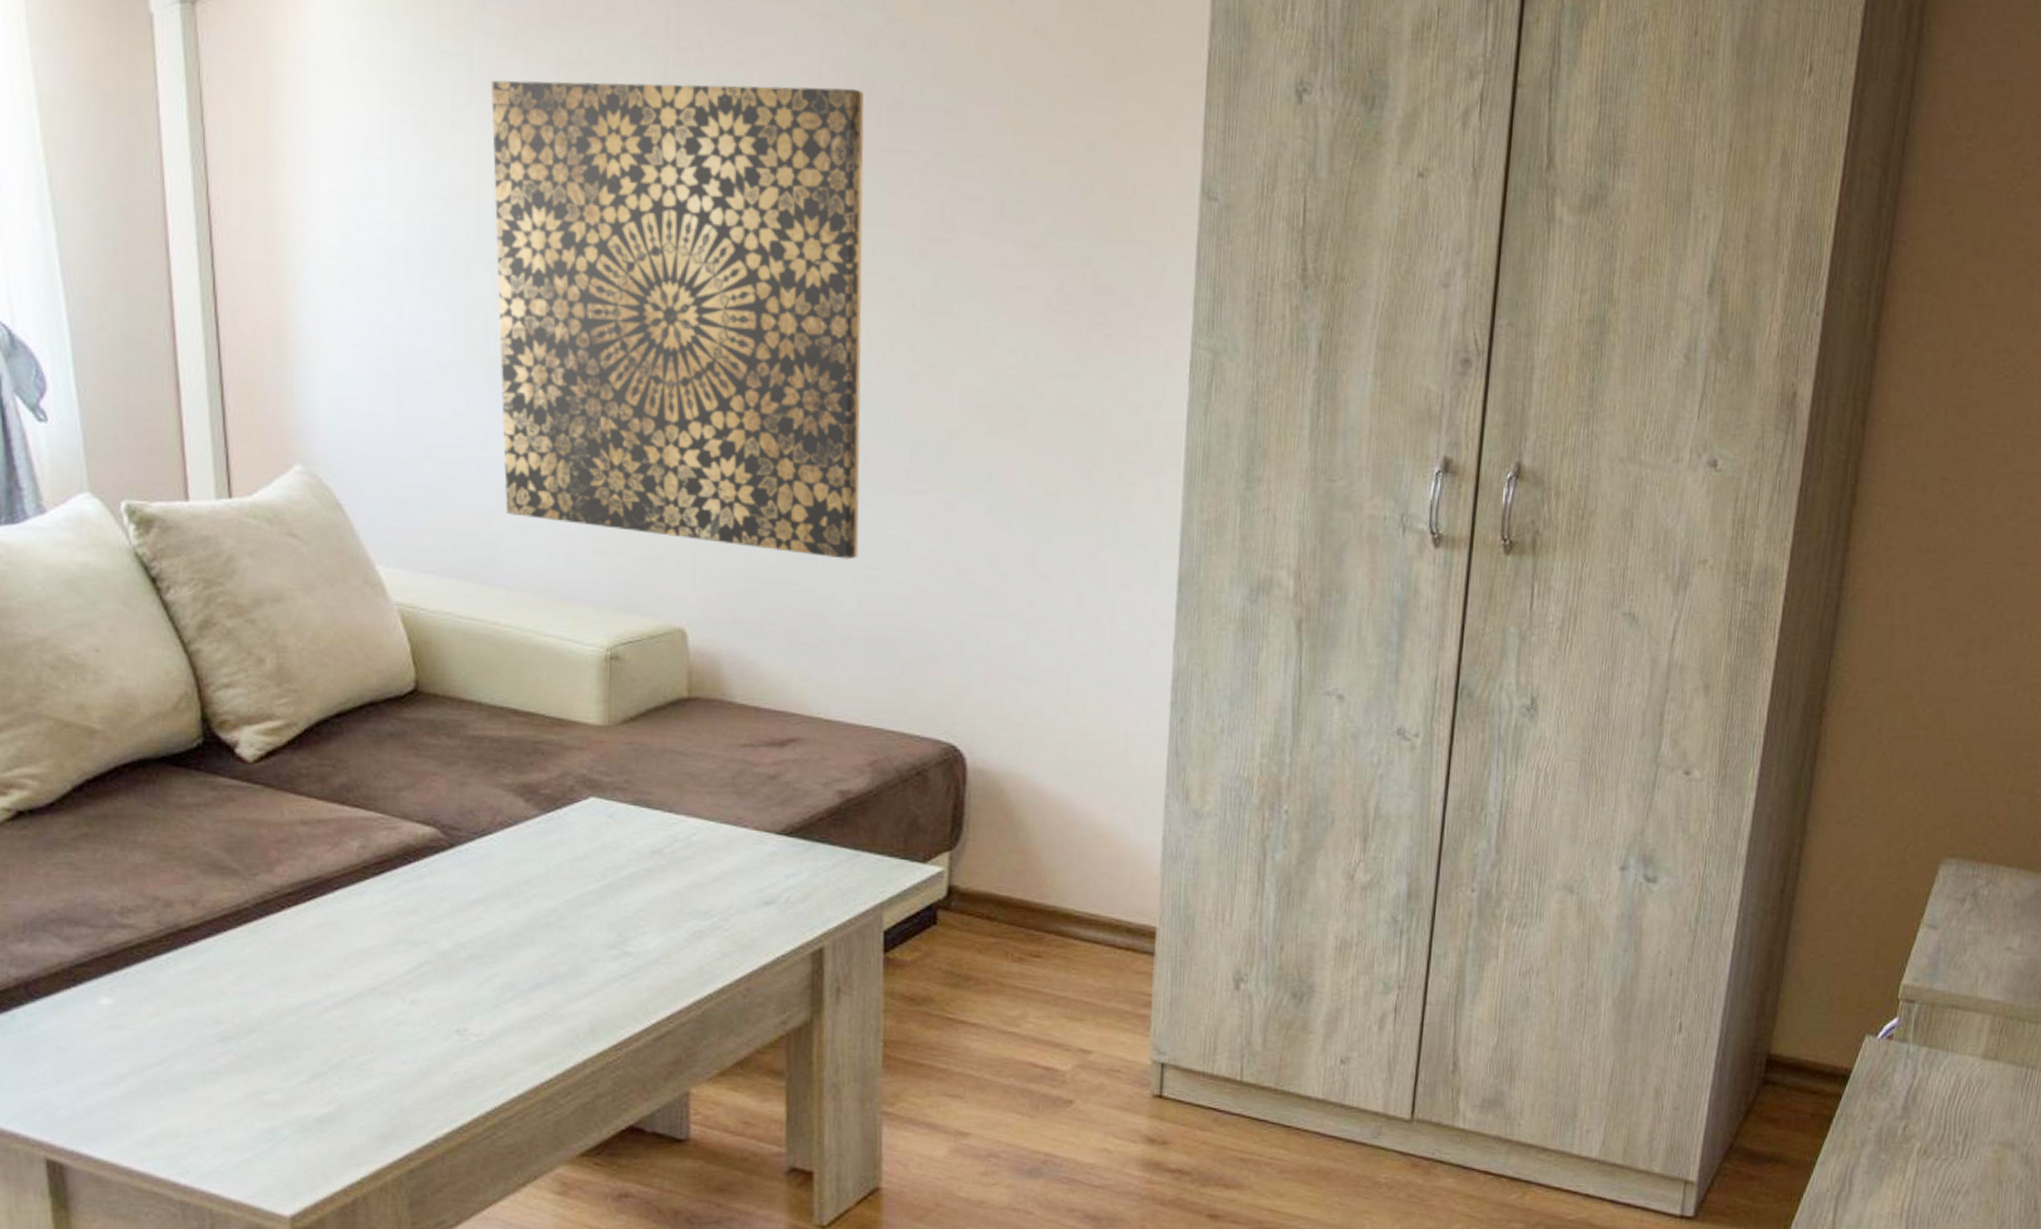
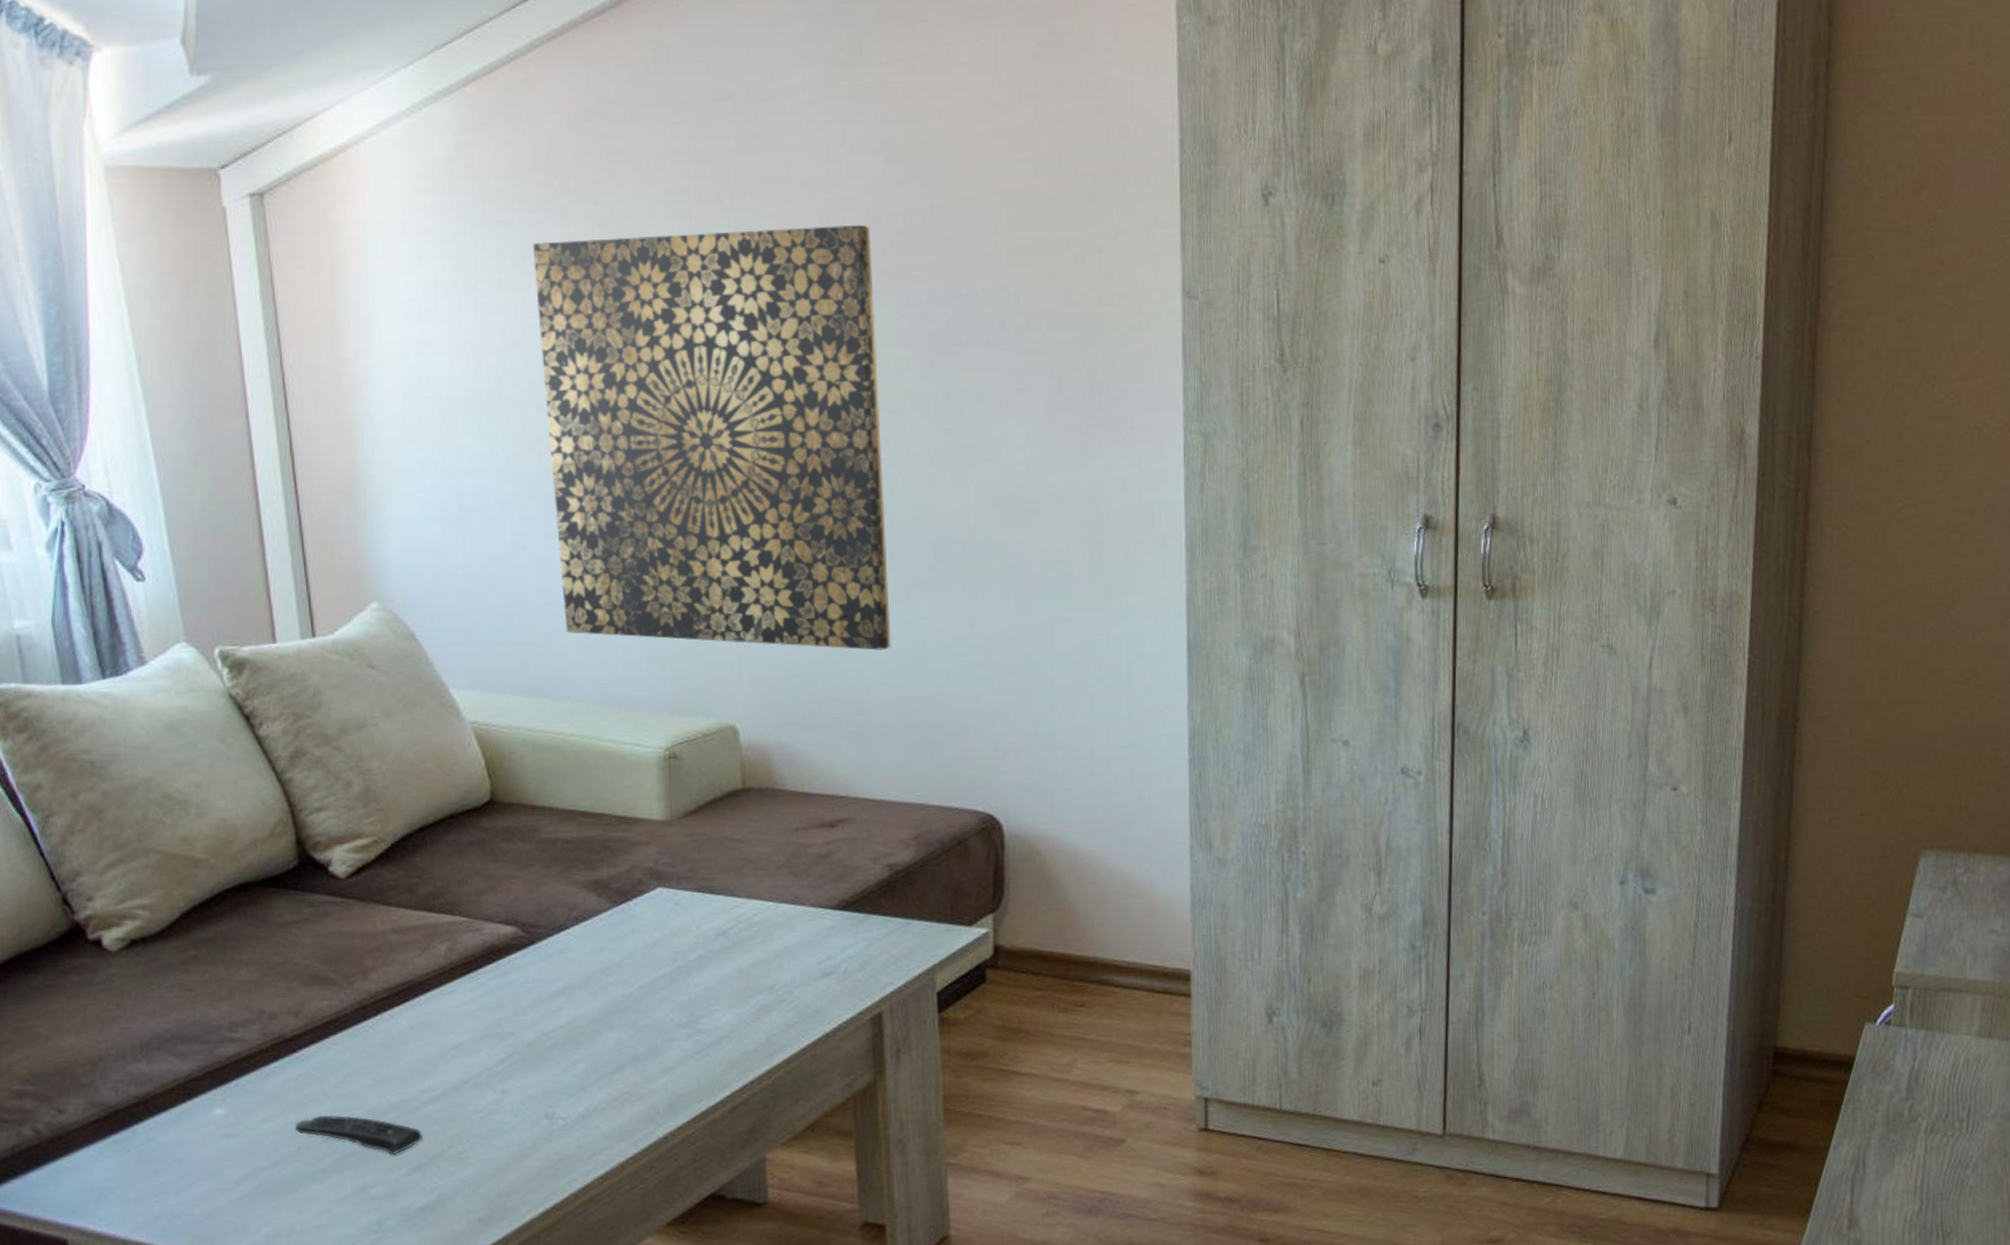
remote control: none [187,1013,323,1060] -> present [295,1115,422,1155]

